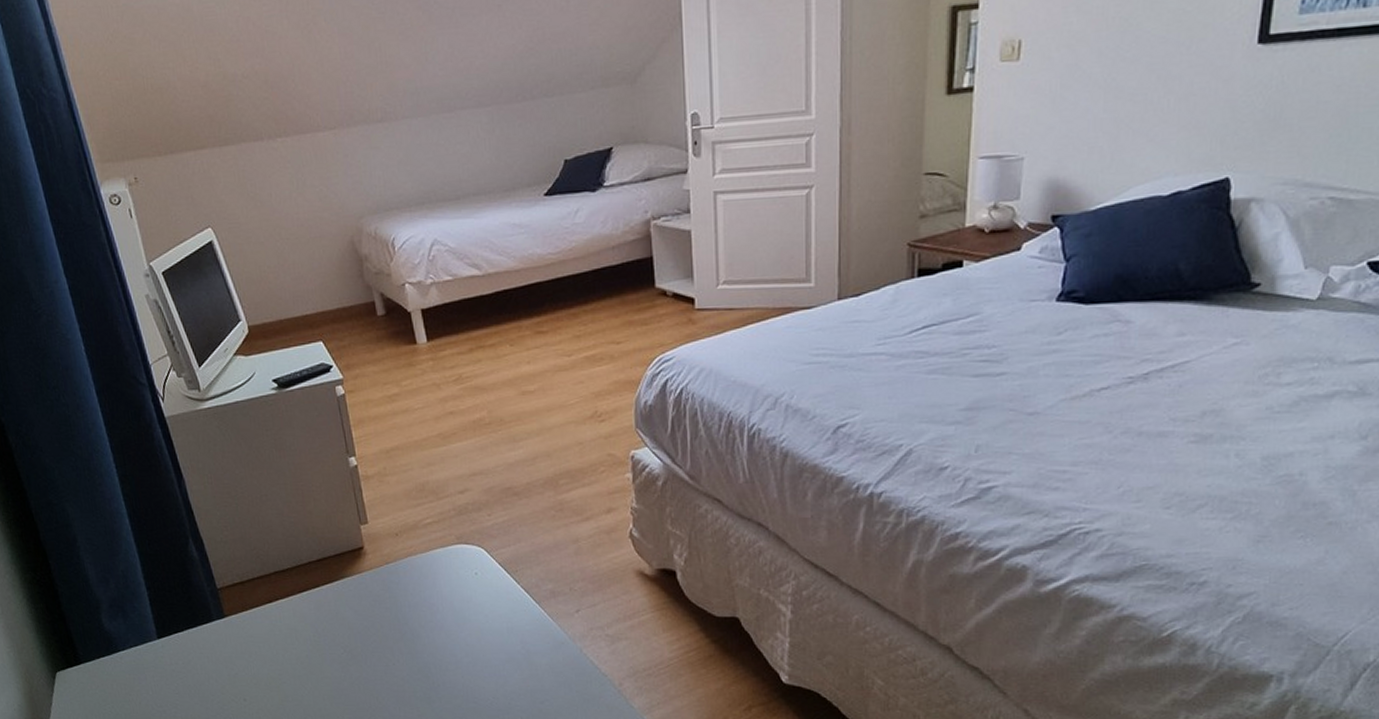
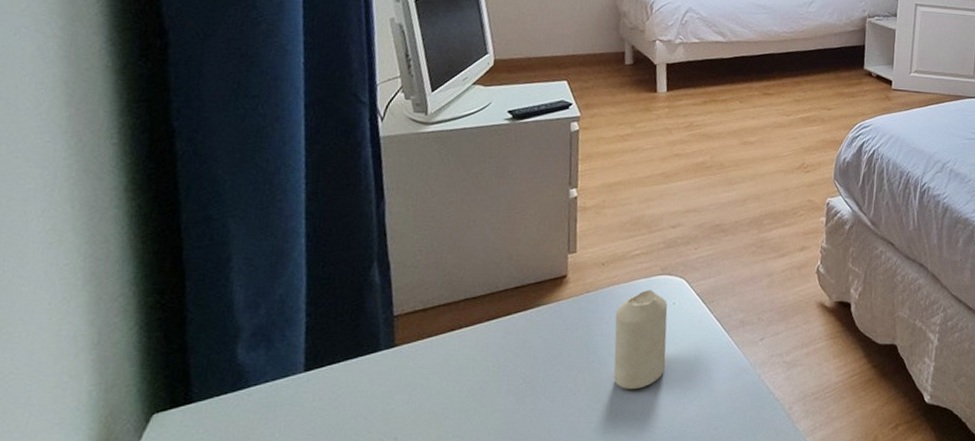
candle: none [418,560,479,661] -> present [613,290,668,390]

